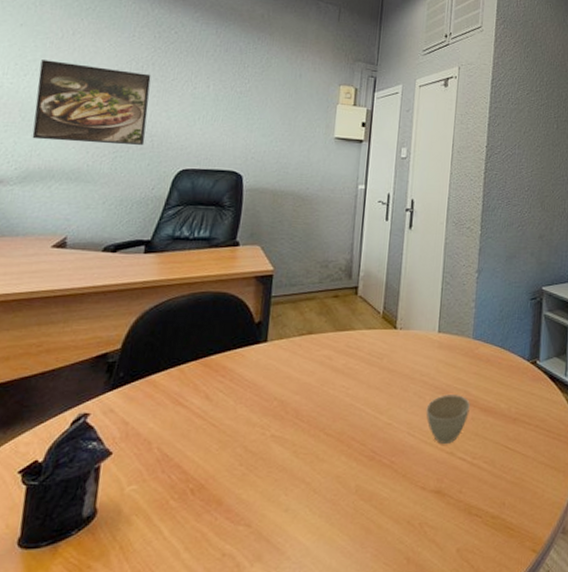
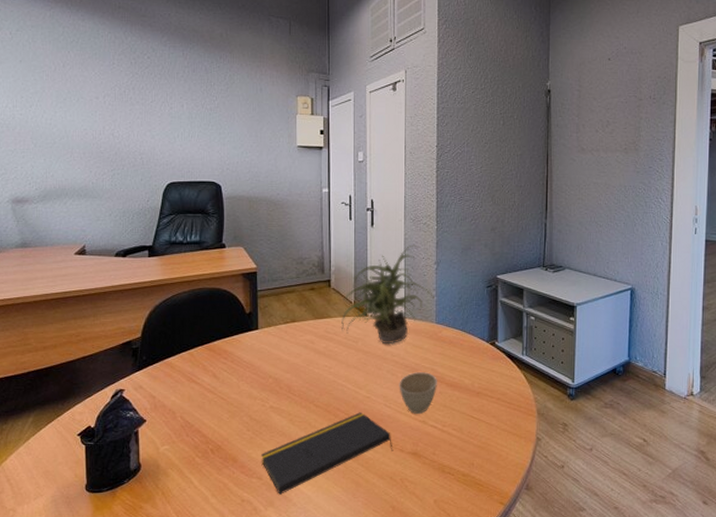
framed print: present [32,59,151,145] -> none [42,91,136,163]
notepad: none [252,442,414,546] -> present [261,412,393,494]
potted plant: none [365,250,473,362] -> present [341,244,434,345]

